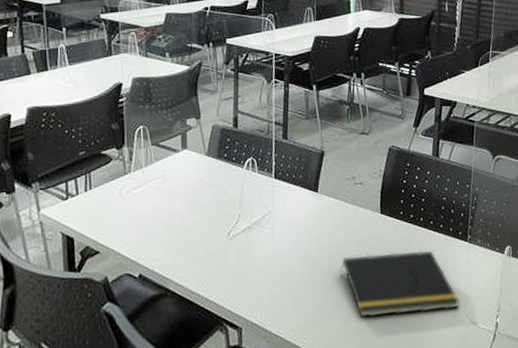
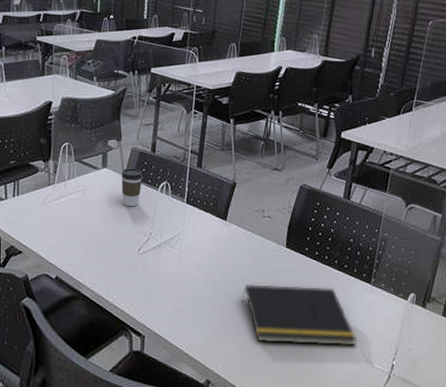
coffee cup: none [203,146,227,189] -> present [121,168,143,207]

